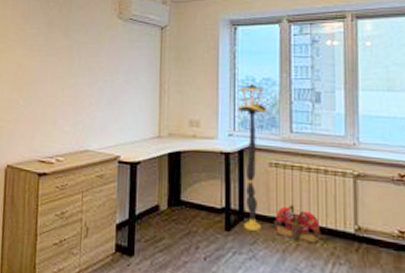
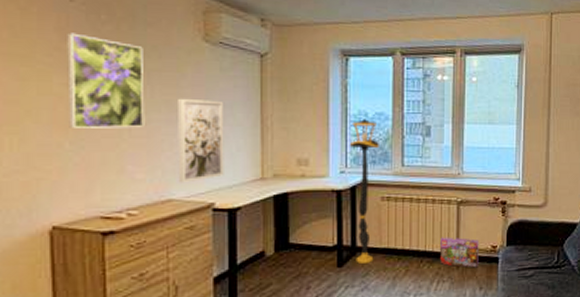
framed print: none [24,17,75,89] -> present [67,32,145,129]
wall art: none [93,65,131,137] -> present [178,98,224,183]
backpack: present [273,204,321,244] -> none [384,234,428,267]
box: none [335,213,383,255] -> present [440,237,479,268]

